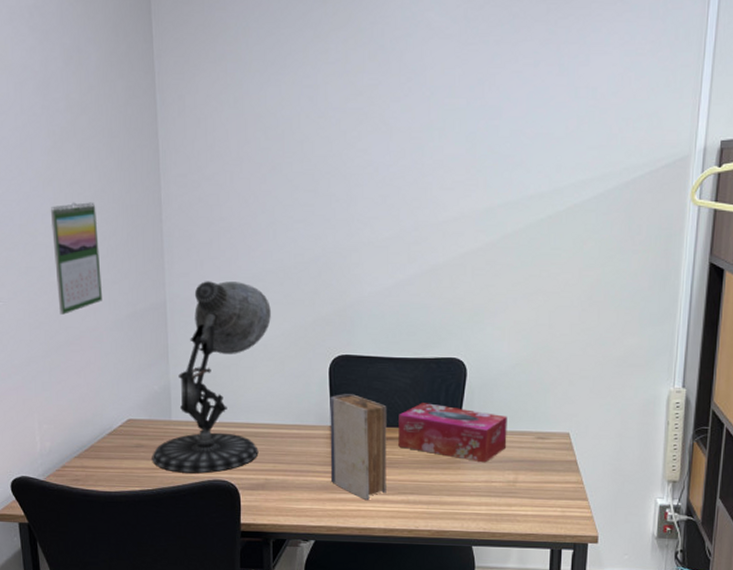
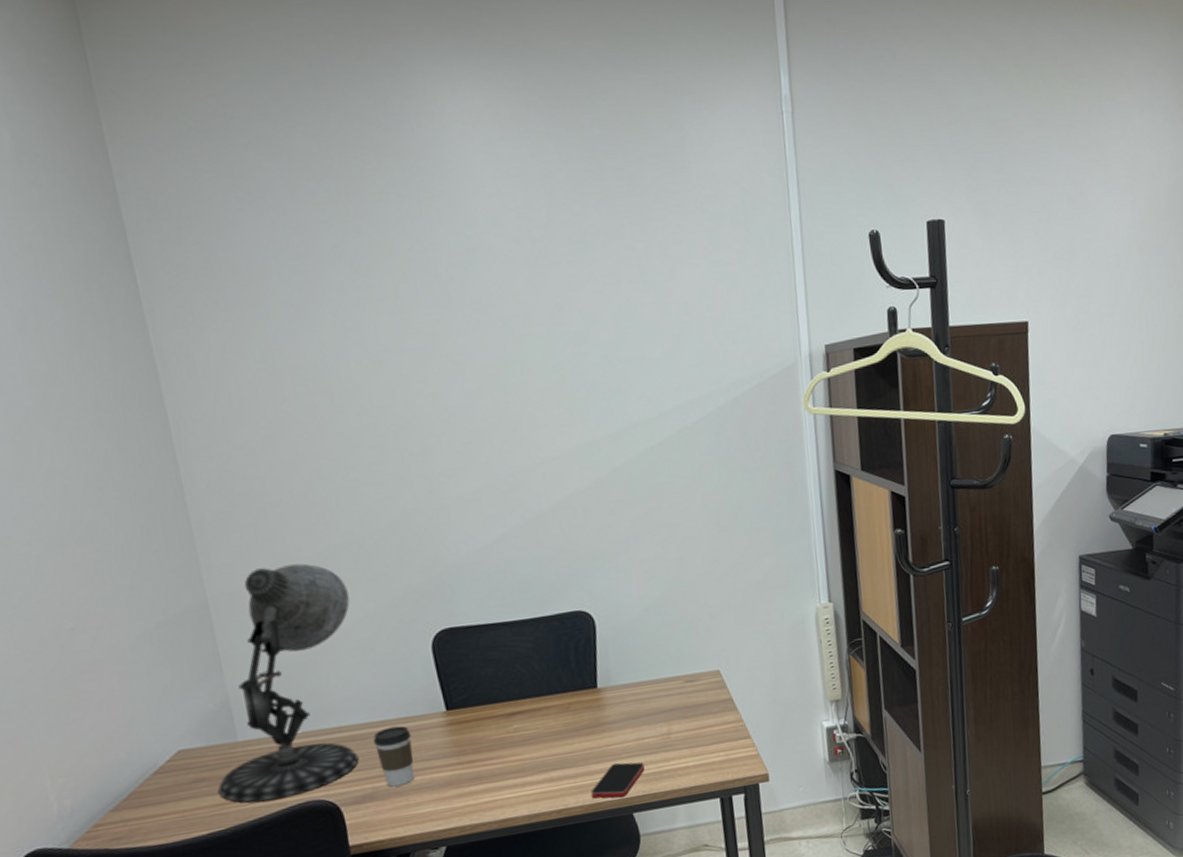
calendar: present [50,202,102,315] -> none [25,494,118,638]
coffee cup: none [271,431,302,482] -> present [372,725,414,787]
book: present [330,394,387,501] -> none [438,670,525,788]
tissue box: present [398,403,507,463] -> none [524,664,654,721]
smartphone: none [439,499,489,530] -> present [590,762,645,799]

